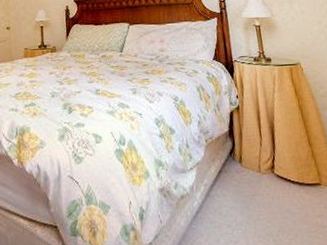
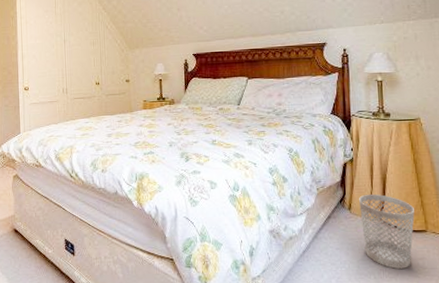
wastebasket: none [249,144,309,229] -> present [359,194,415,269]

